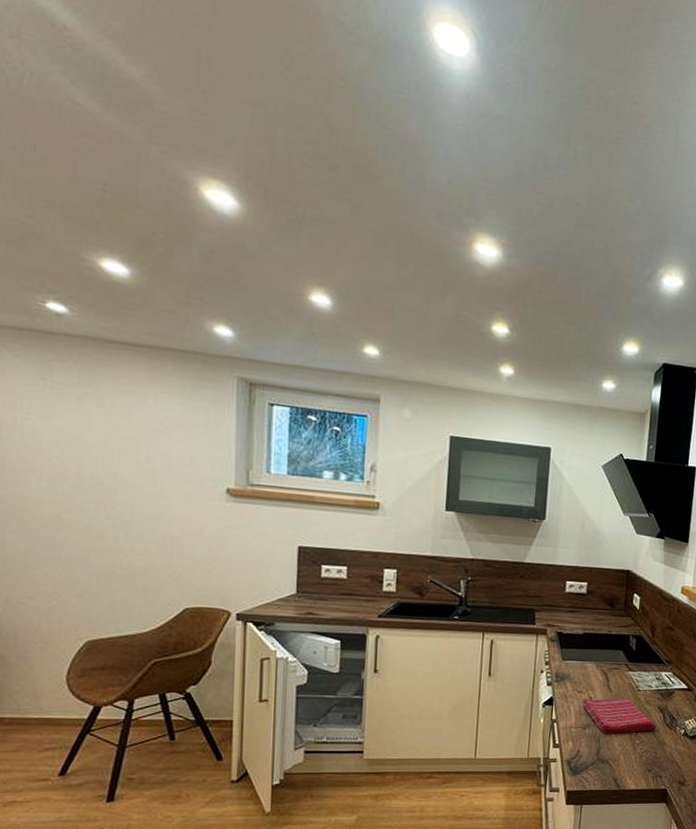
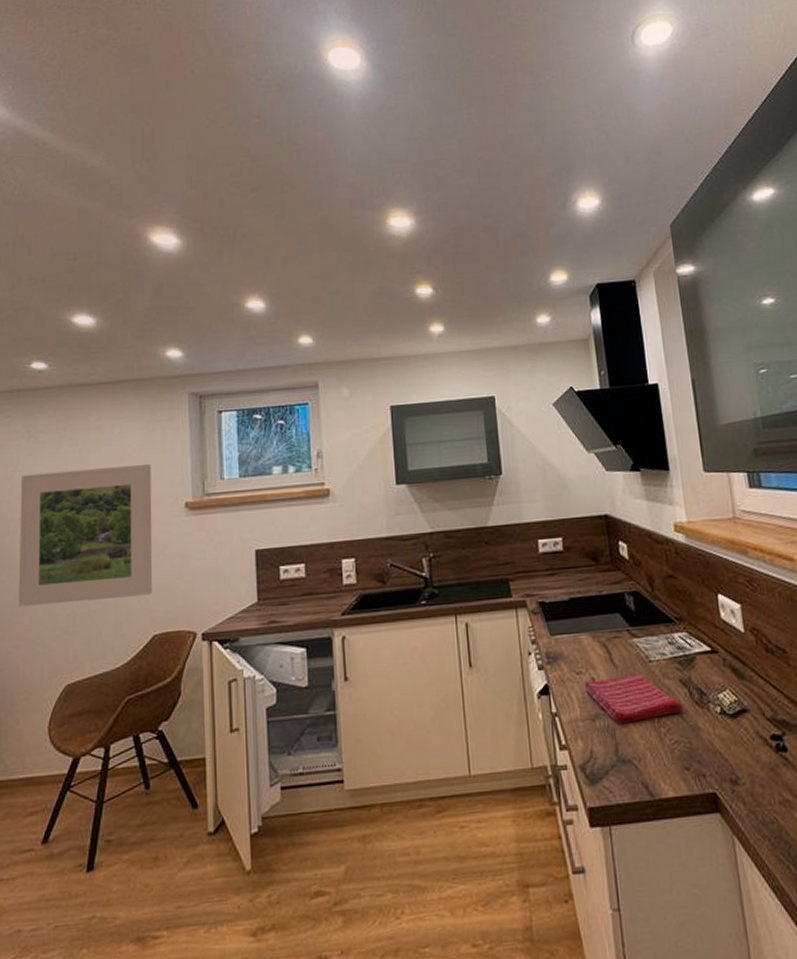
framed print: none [31,425,191,571] -> present [18,463,153,607]

